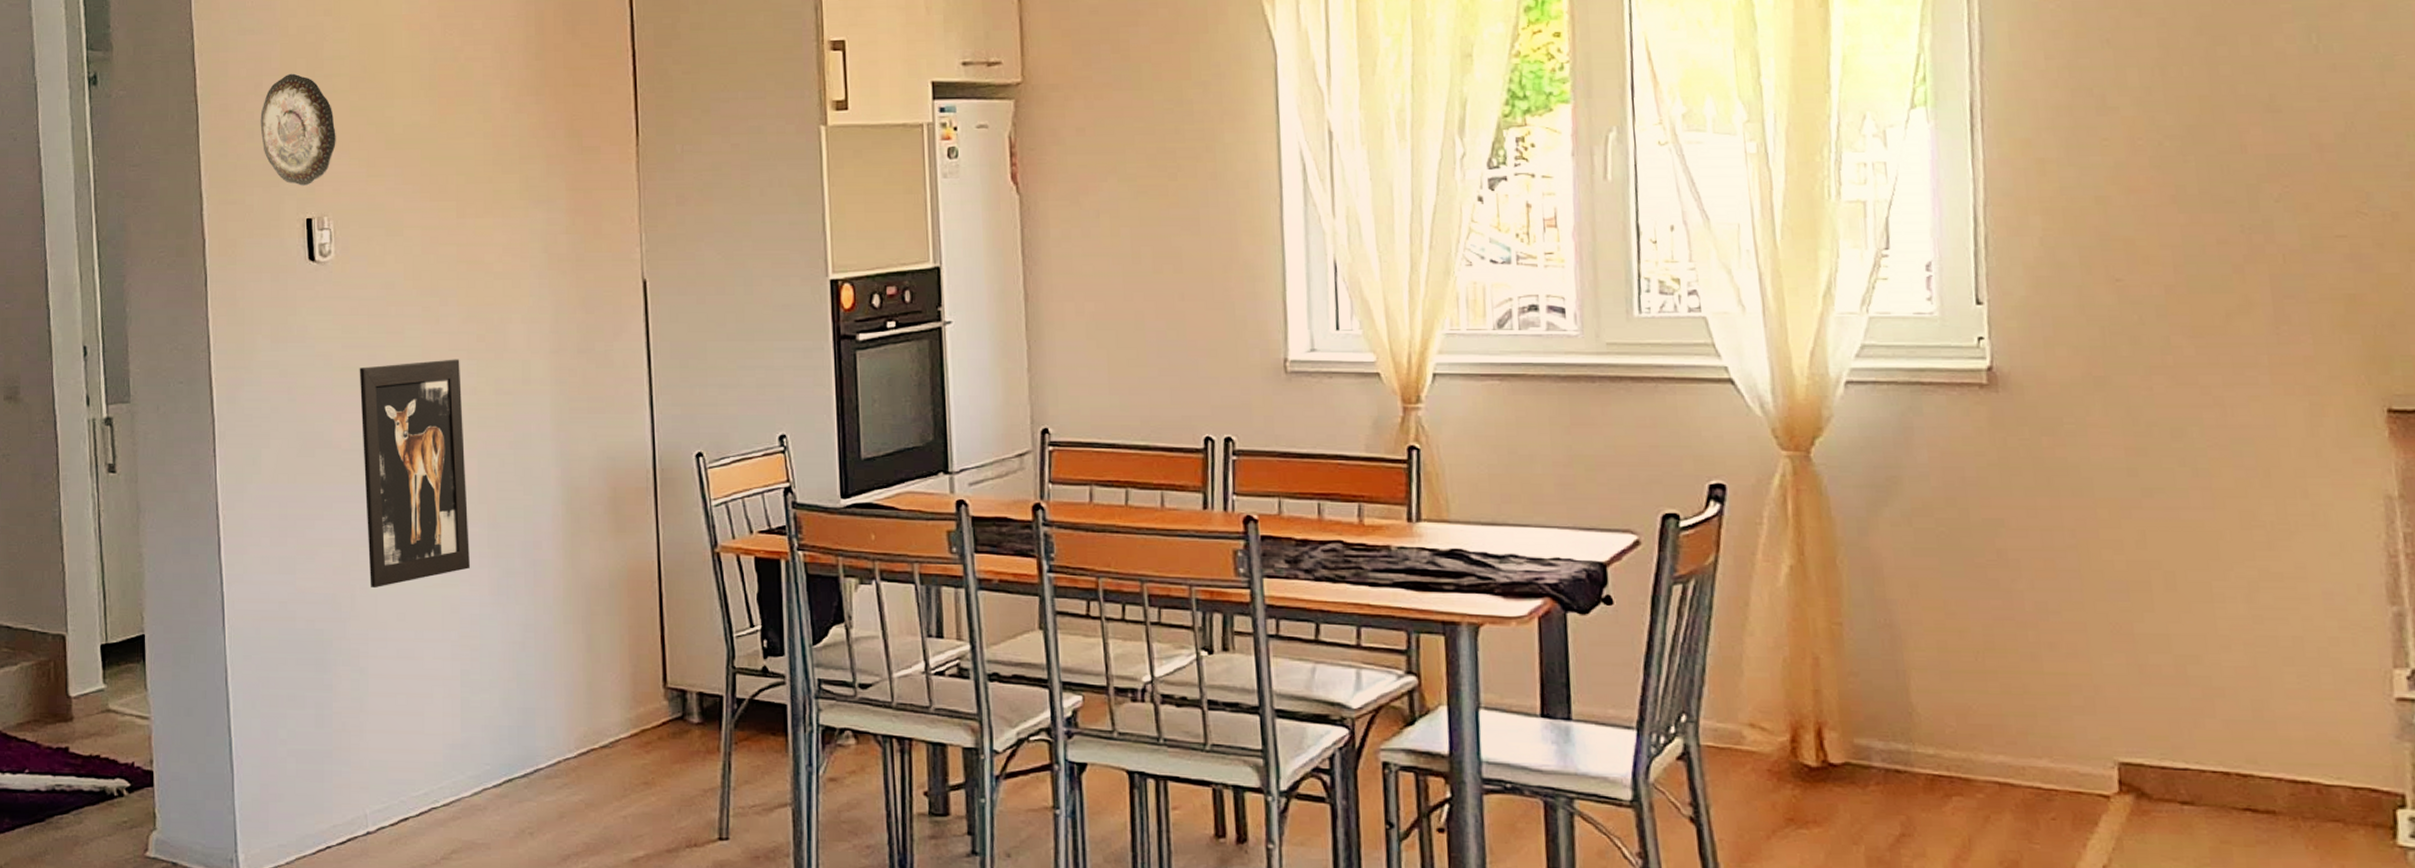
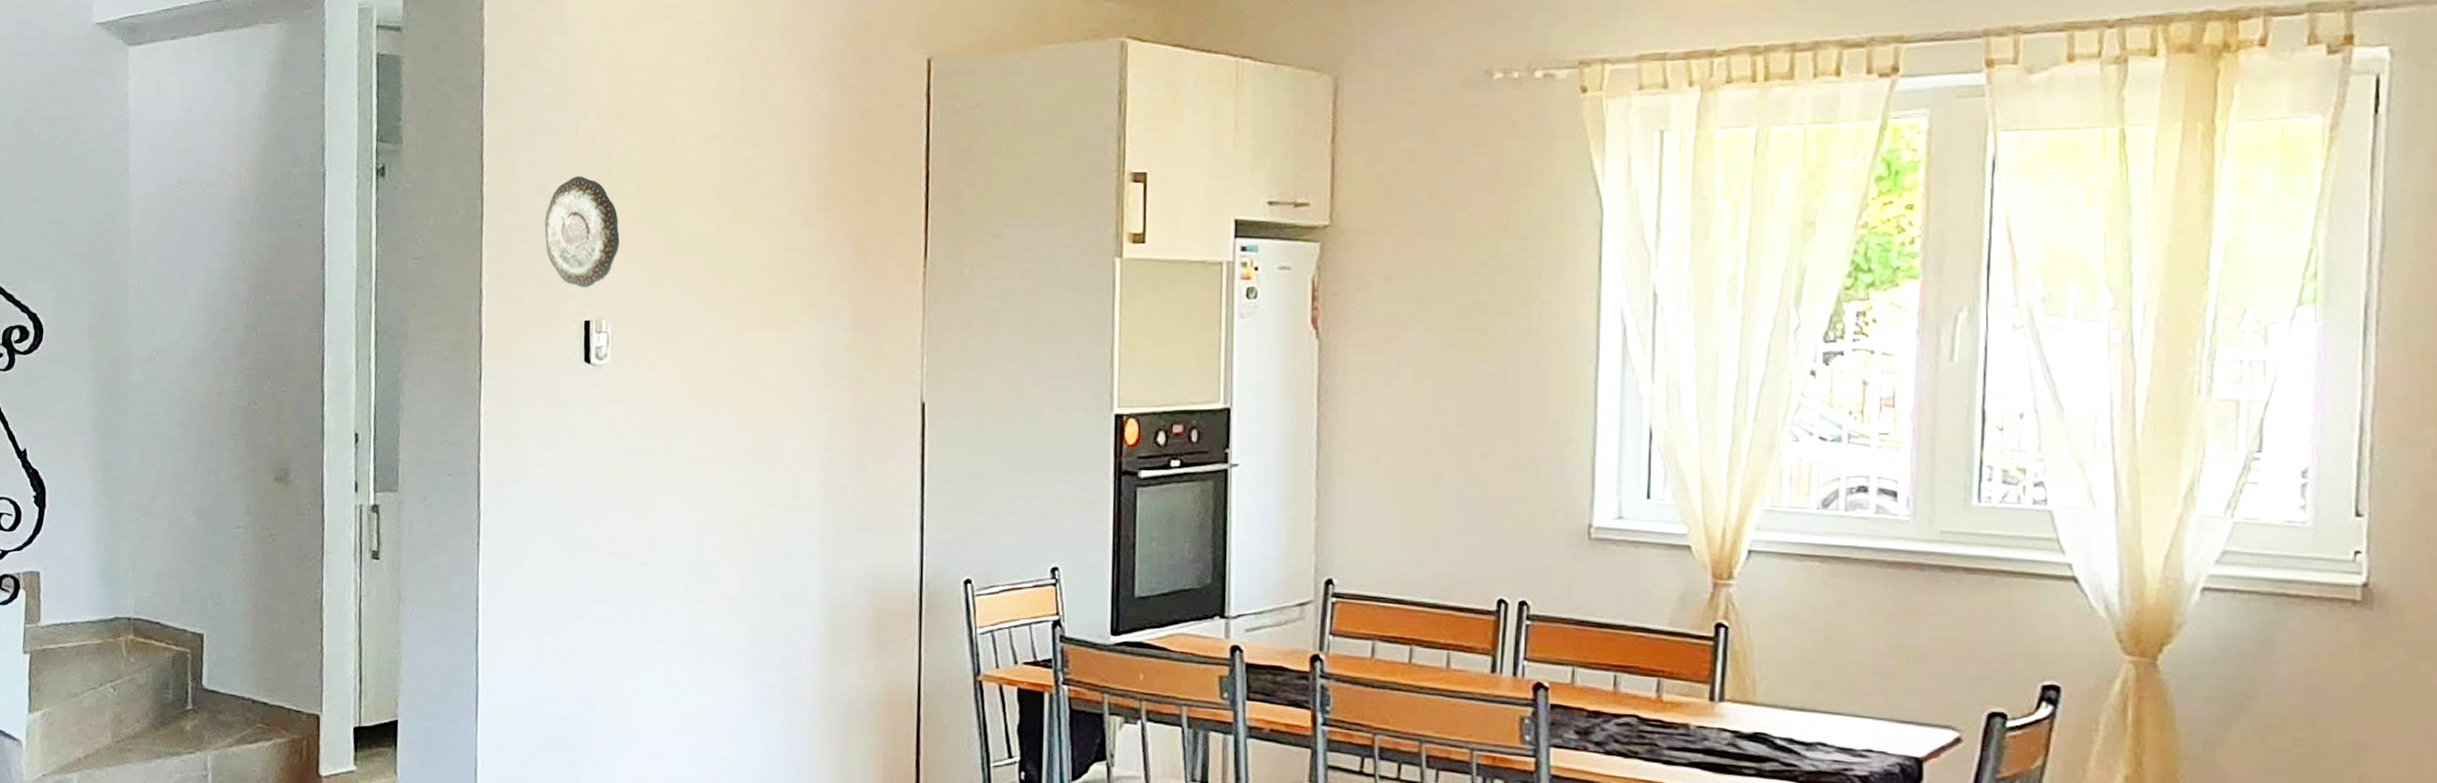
wall art: present [359,359,470,589] -> none [625,469,730,692]

